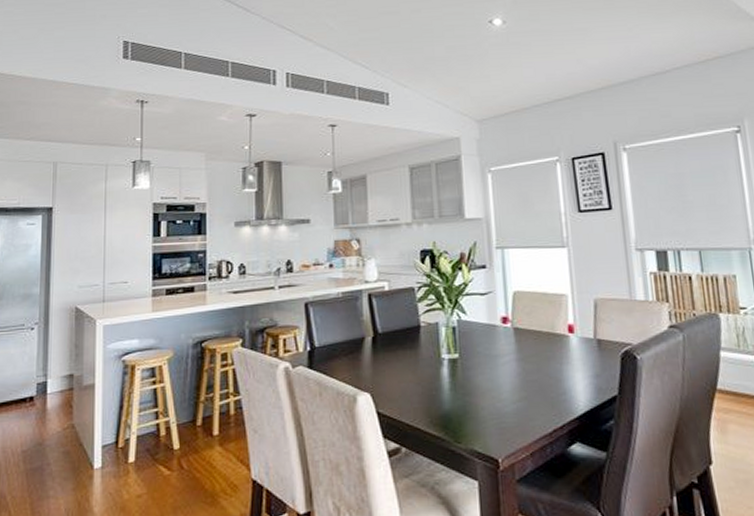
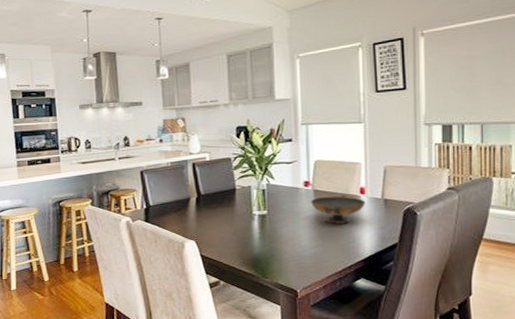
decorative bowl: none [510,333,576,371] -> present [310,194,366,224]

